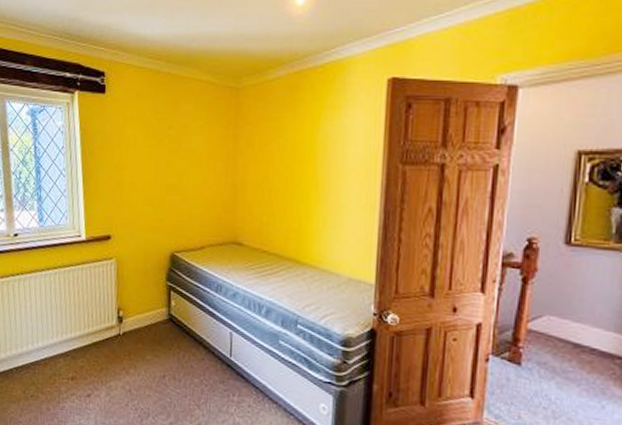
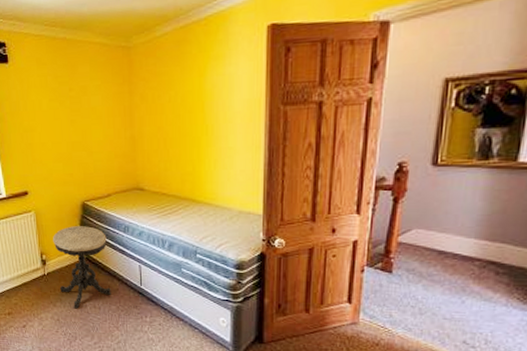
side table: none [133,279,196,379] -> present [53,226,111,309]

